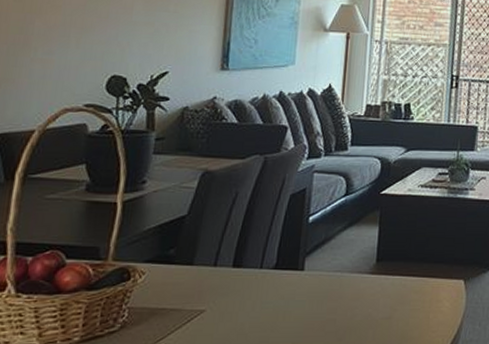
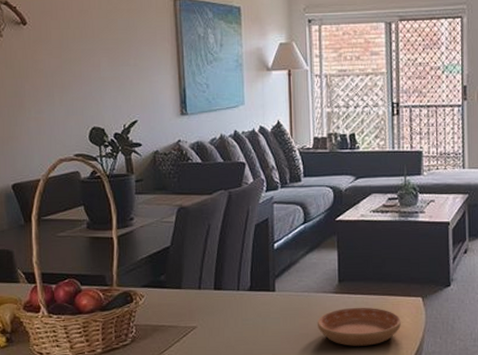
saucer: none [347,289,441,334] -> present [316,307,402,346]

